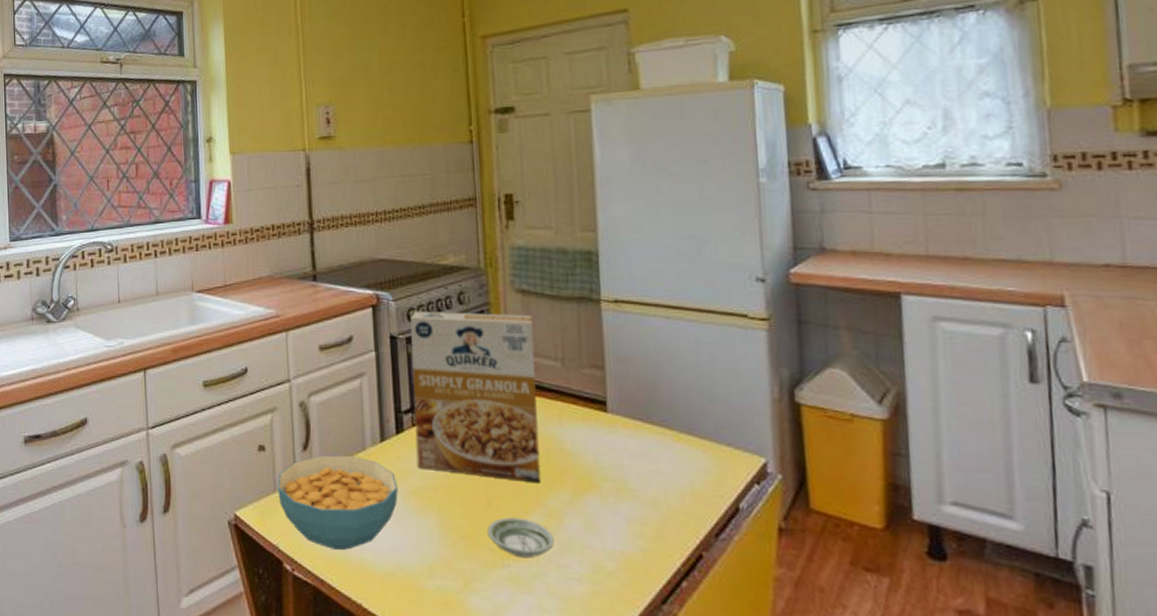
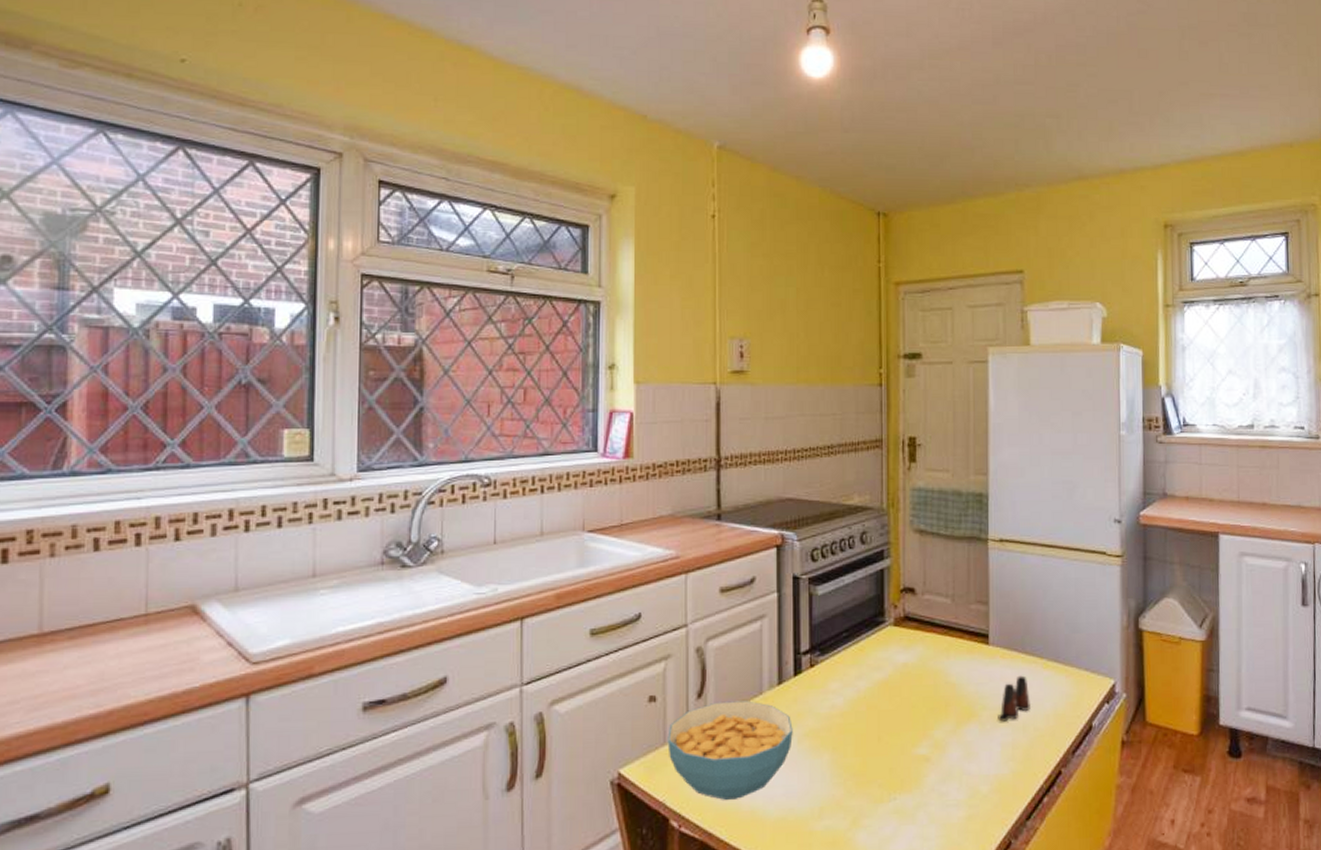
cereal box: present [410,311,541,484] -> none [813,551,929,717]
saucer: present [487,517,554,559] -> none [876,751,937,790]
salt shaker: none [621,447,661,496] -> present [998,675,1030,722]

